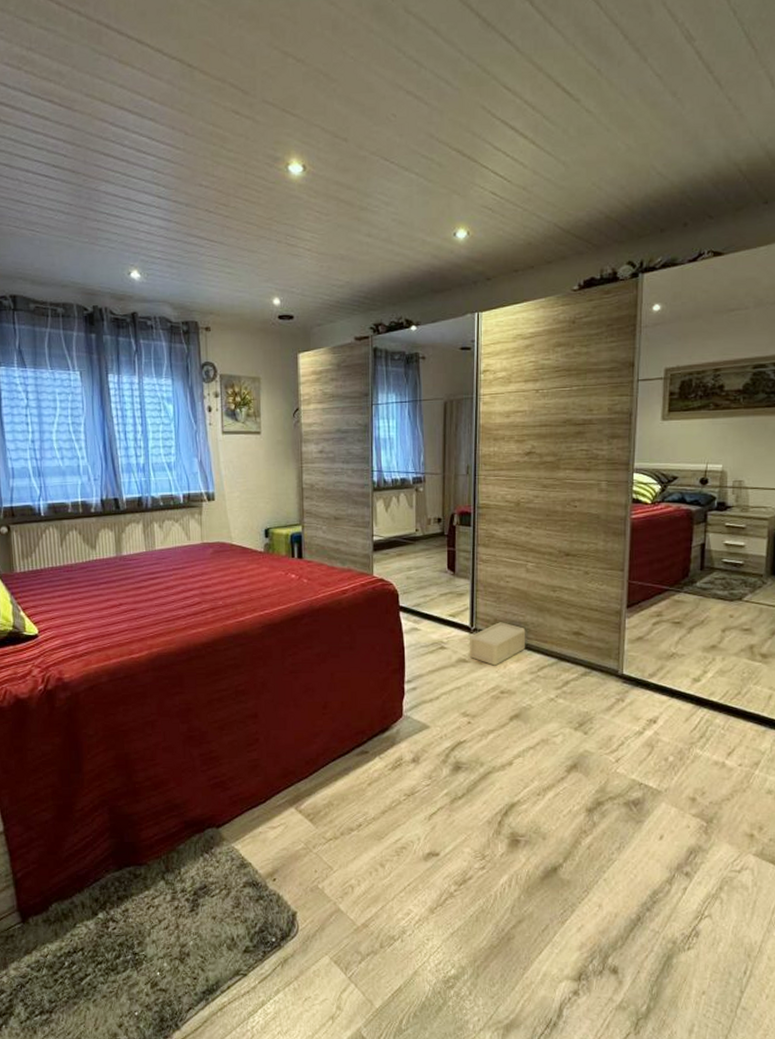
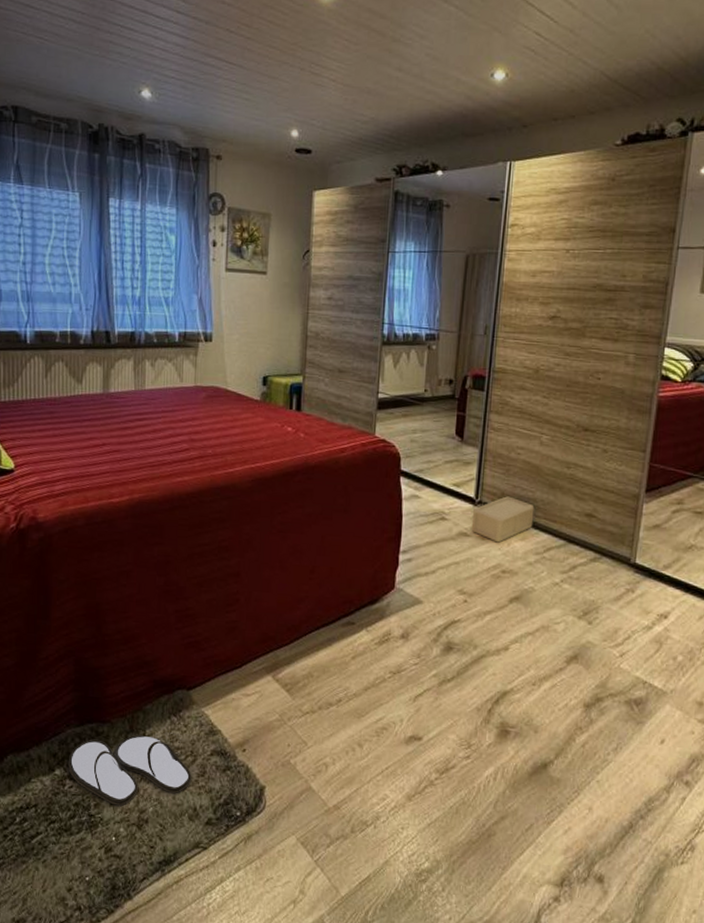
slippers: none [110,874,228,942] -> present [68,735,192,806]

